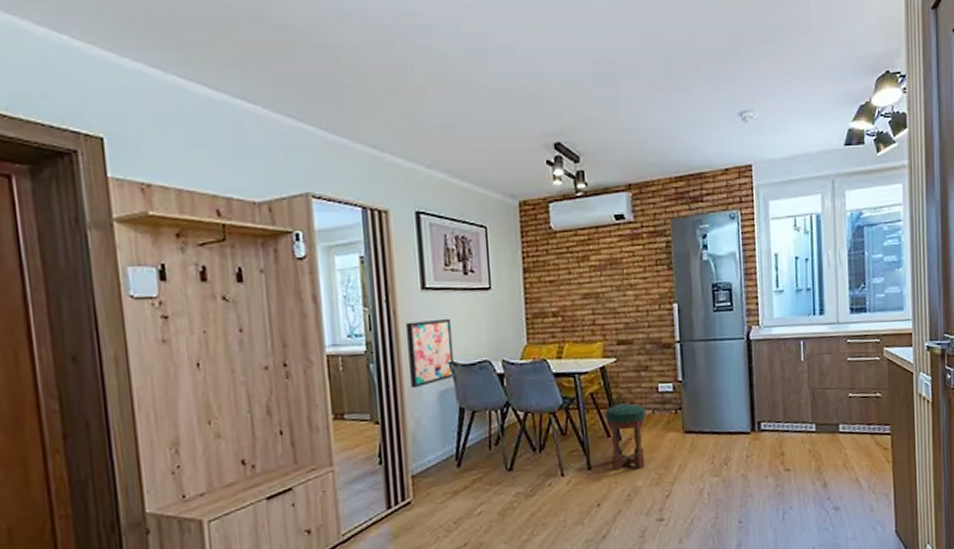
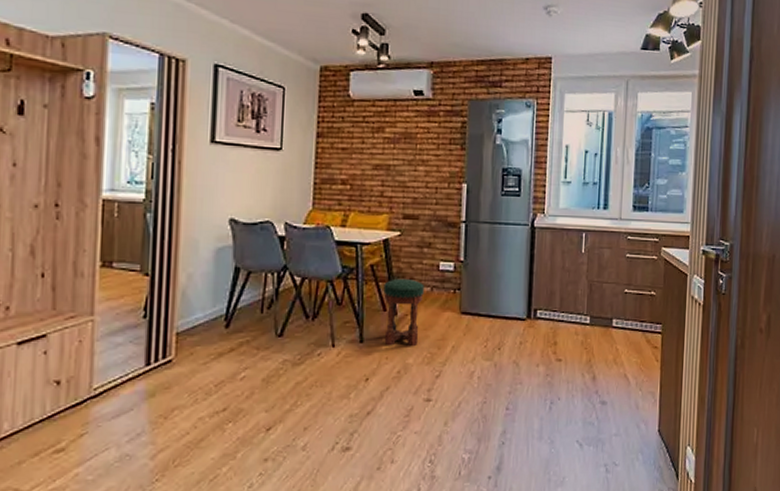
wall art: present [406,318,455,389] -> none [188,174,237,243]

